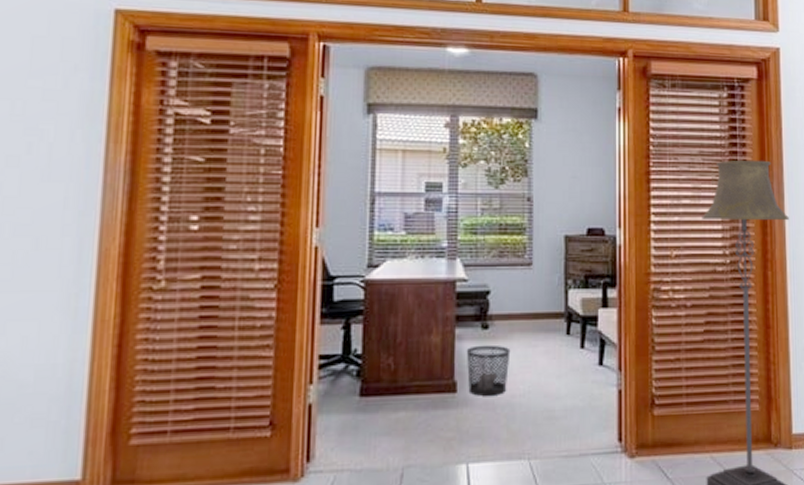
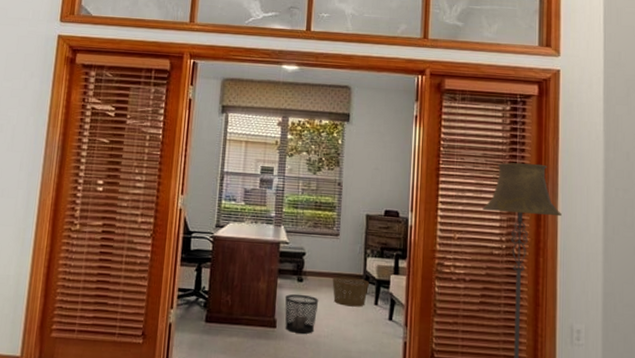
basket: none [526,316,572,354] -> present [332,276,369,307]

